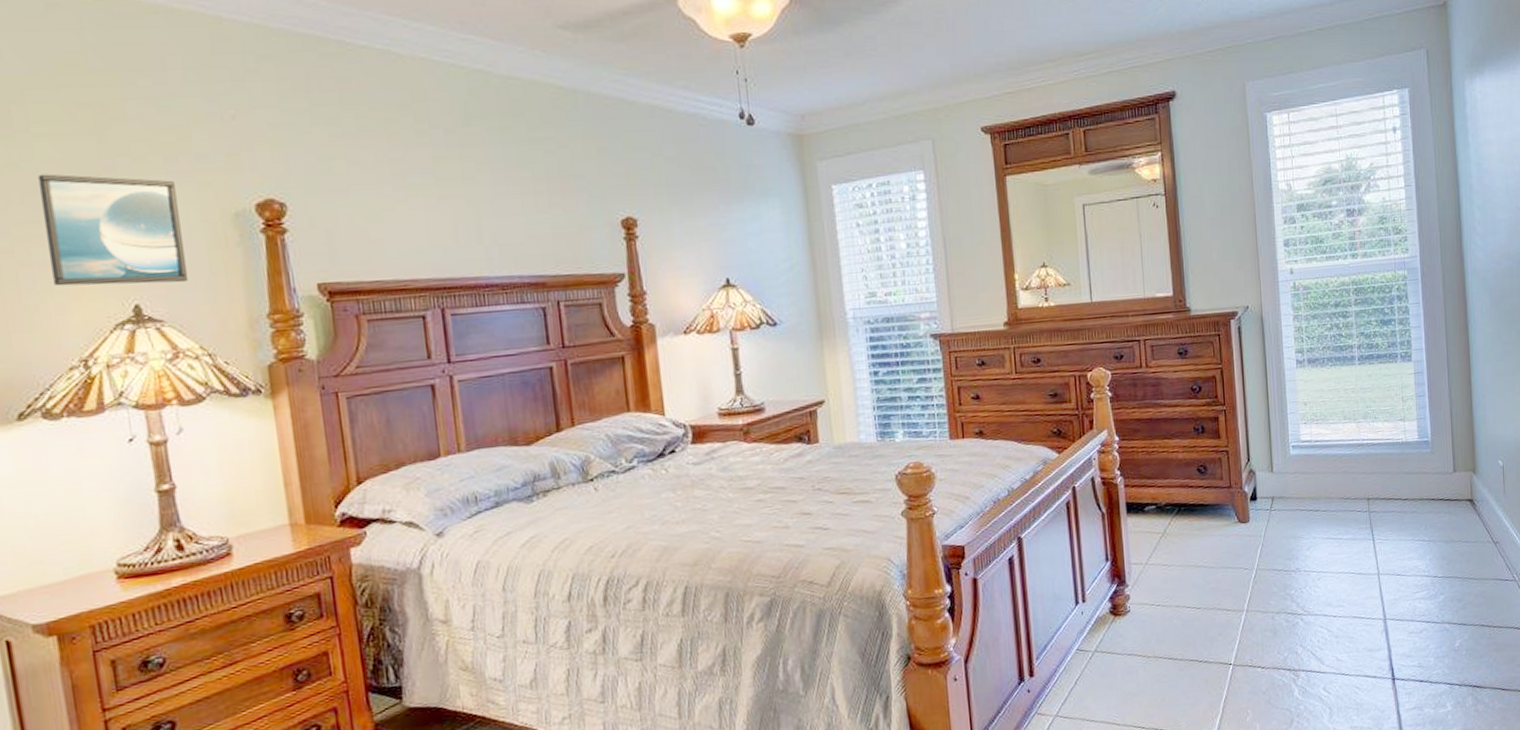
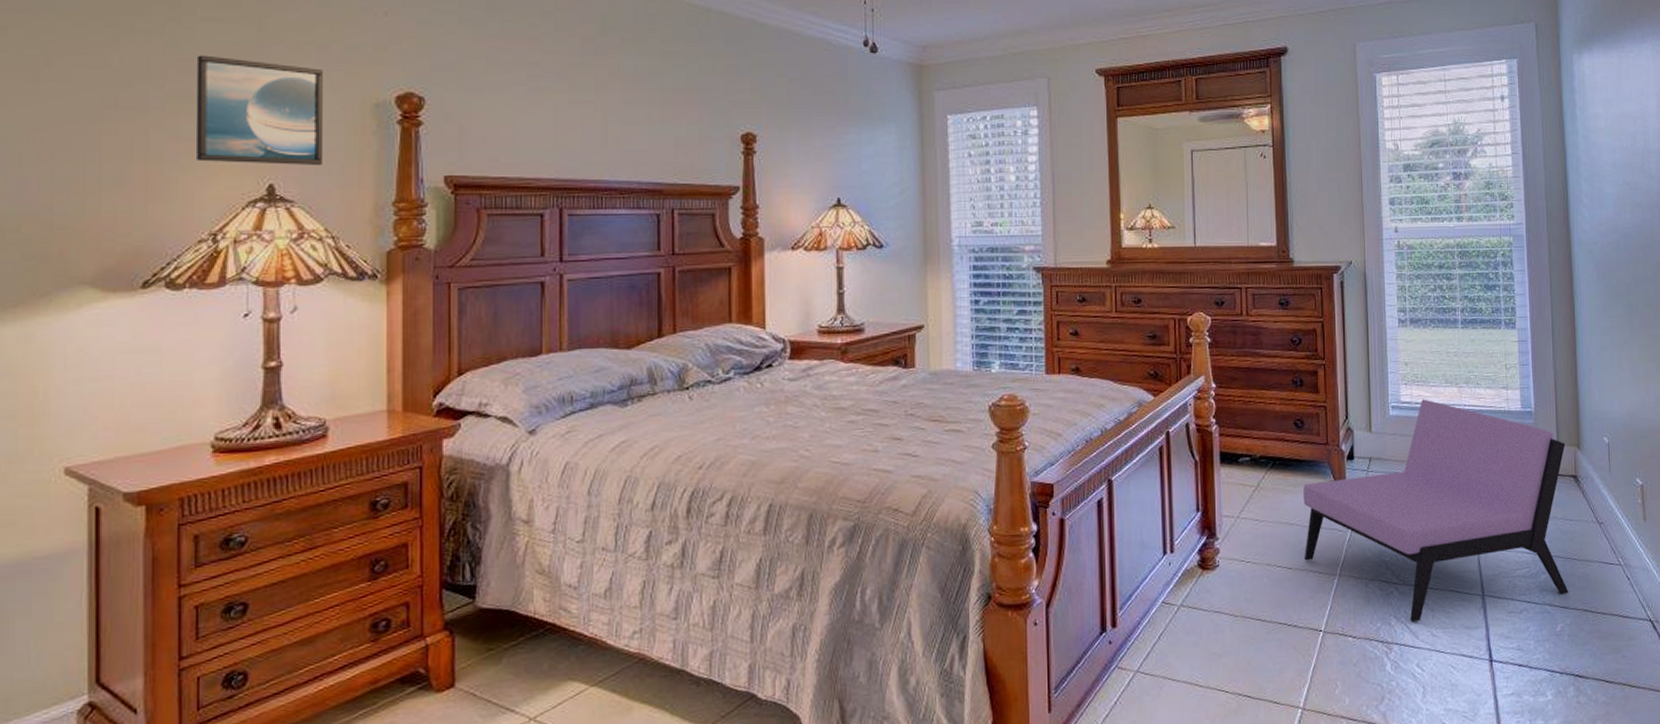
armchair: none [1209,436,1466,650] -> present [1303,399,1569,623]

